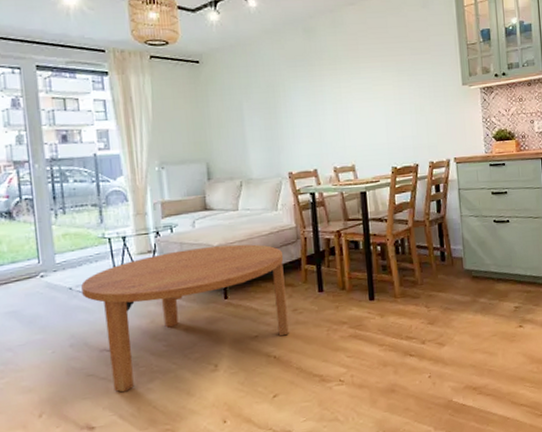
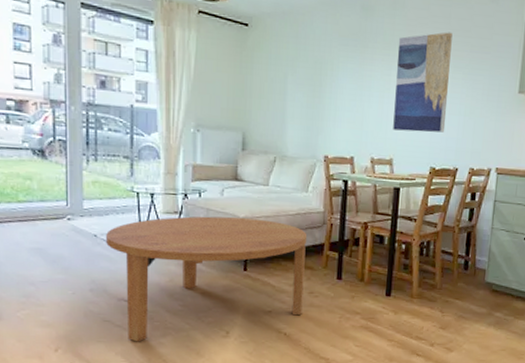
wall art: none [342,40,400,138] -> present [393,32,453,133]

